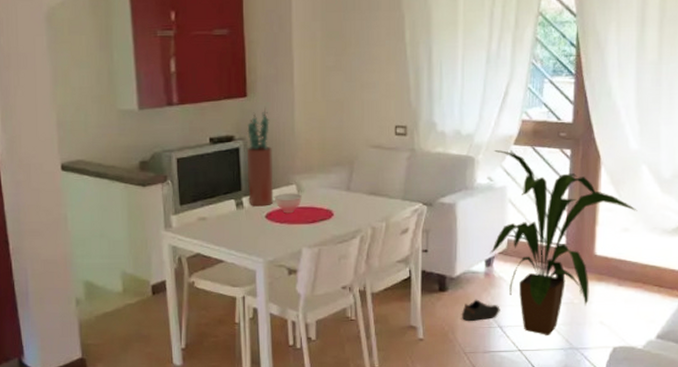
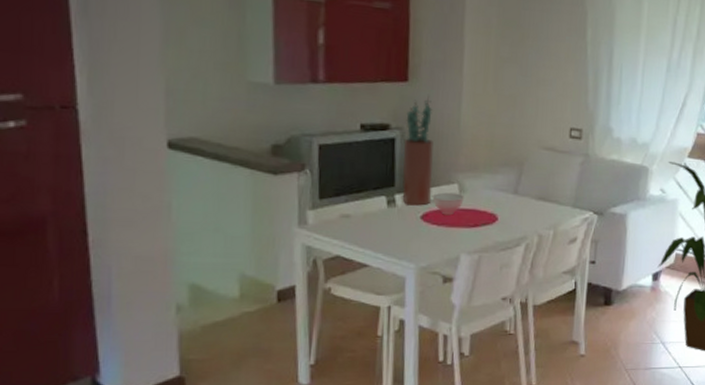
shoe: present [461,299,500,321] -> none [624,314,664,336]

